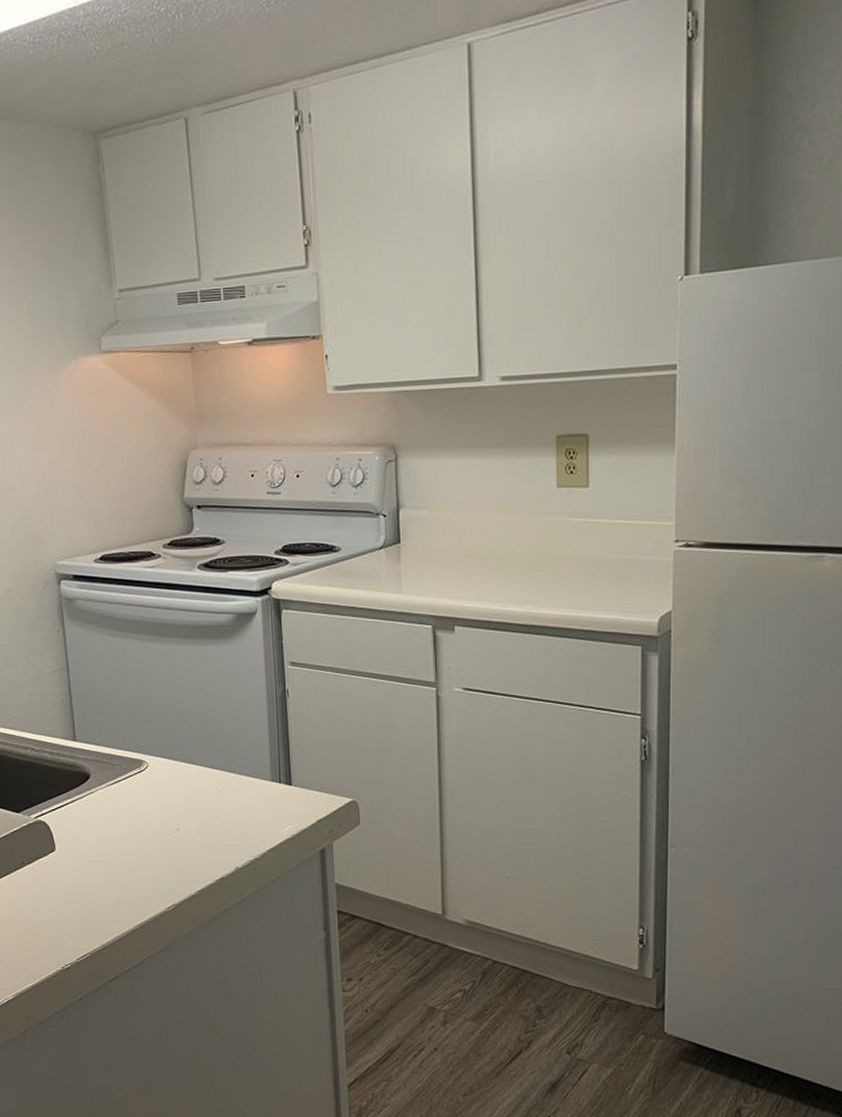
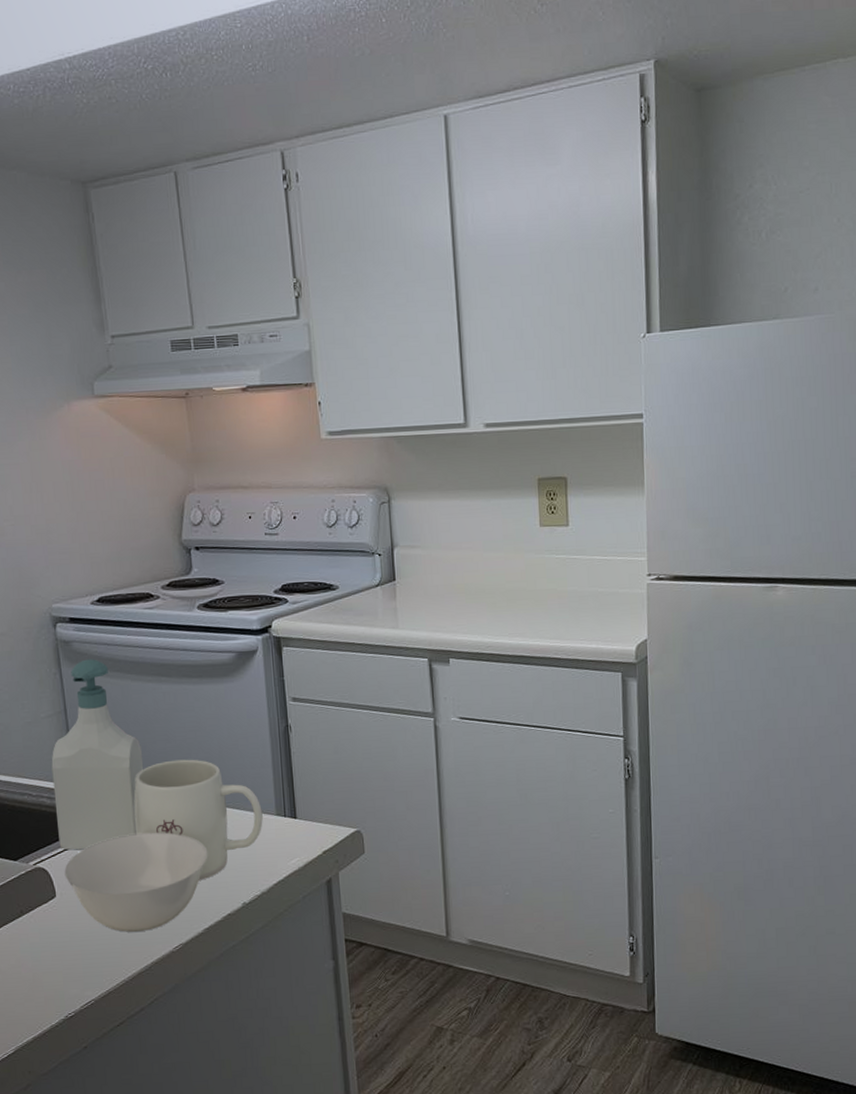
soap bottle: none [53,616,142,806] -> present [51,659,144,850]
bowl: none [63,791,203,889] -> present [64,832,208,932]
mug: none [131,720,258,842] -> present [133,759,263,880]

